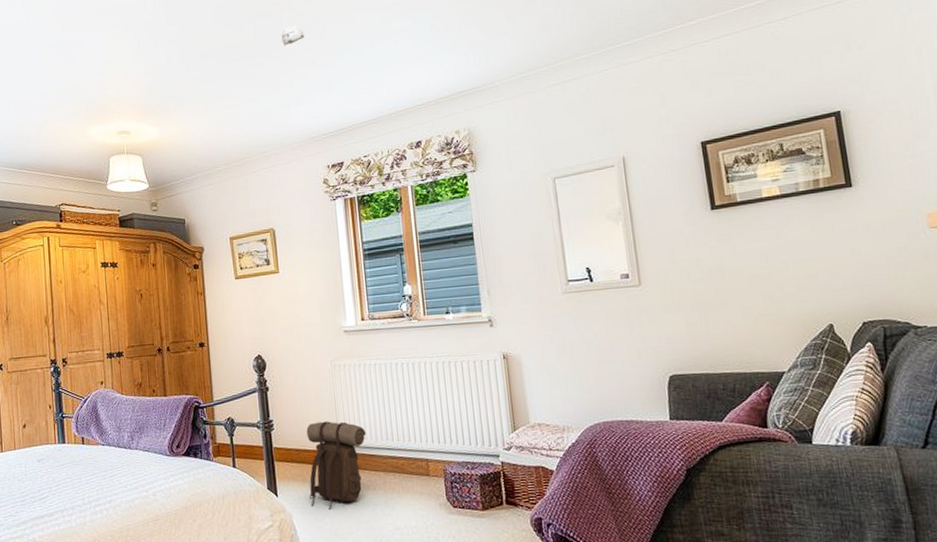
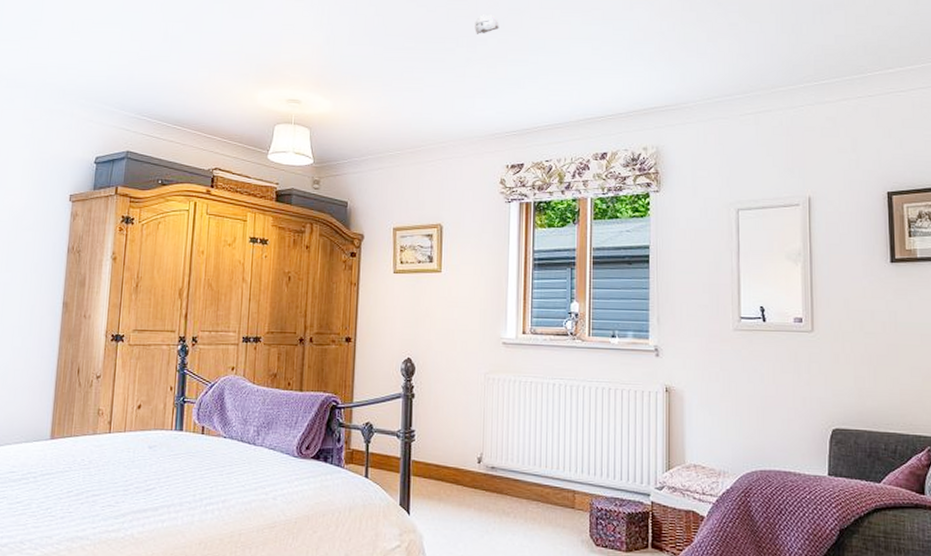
backpack: present [306,421,366,509] -> none [444,437,513,534]

